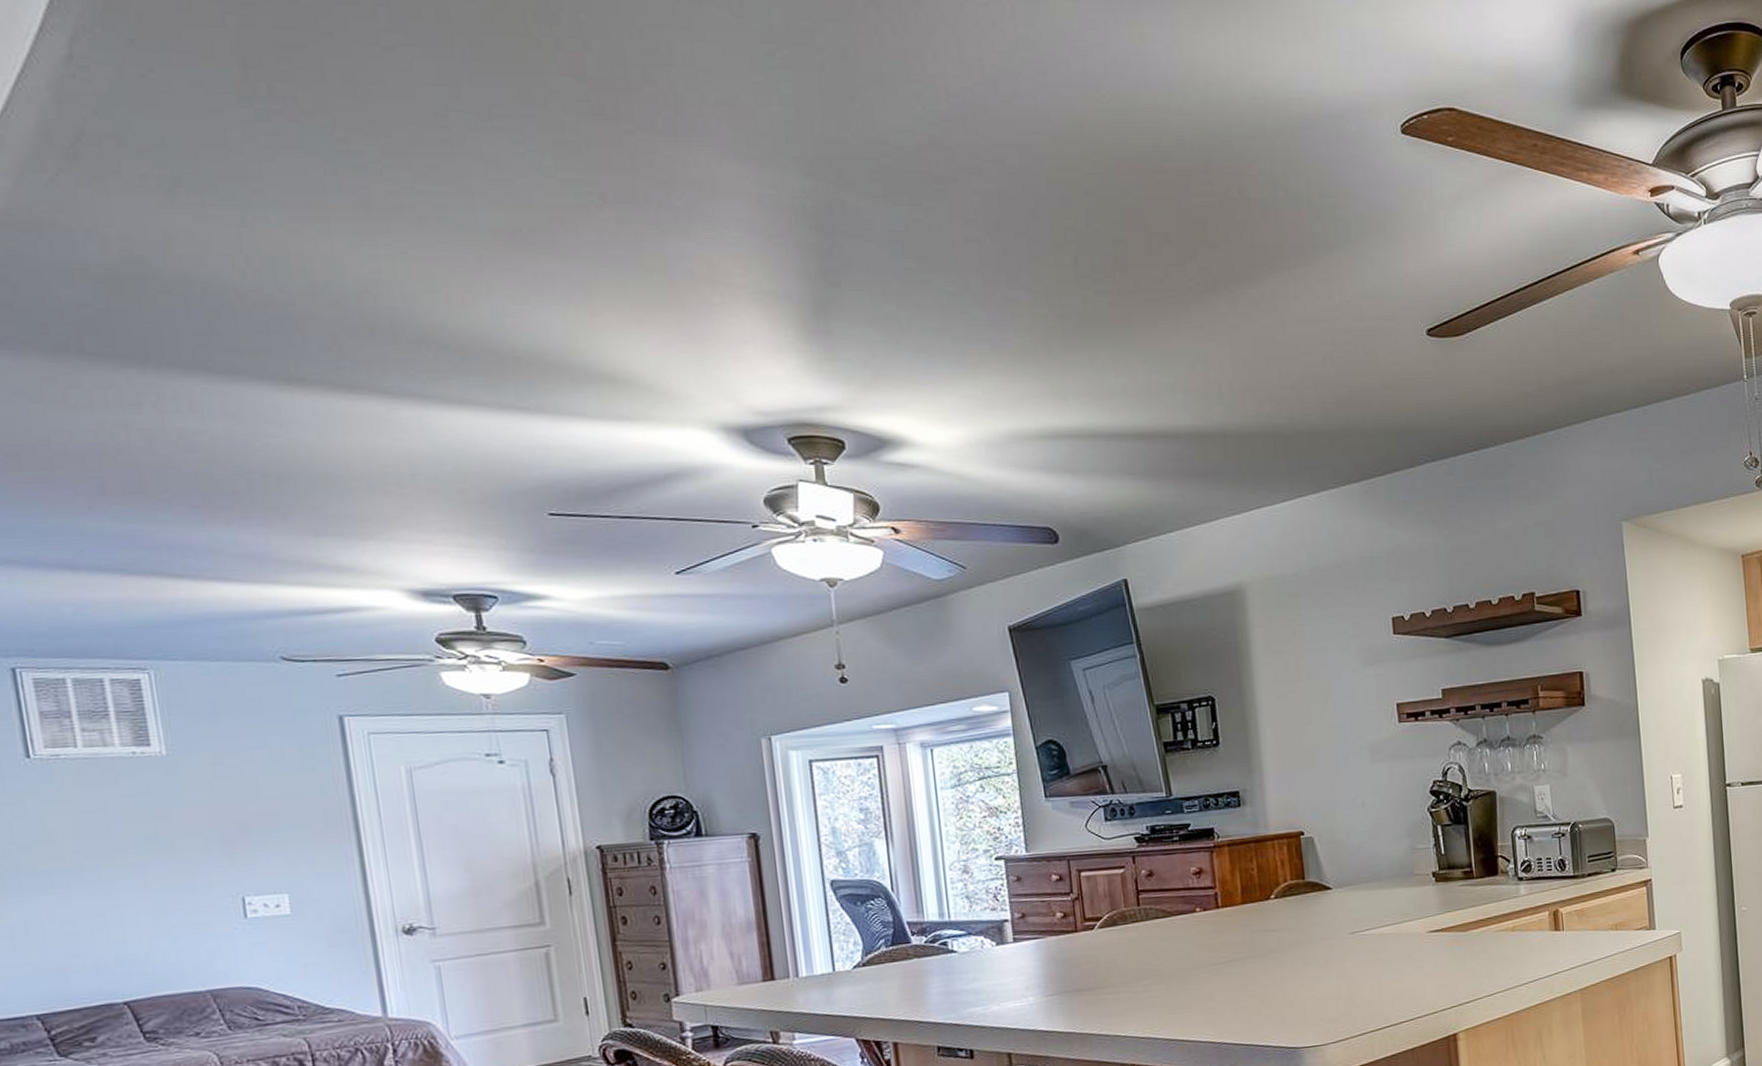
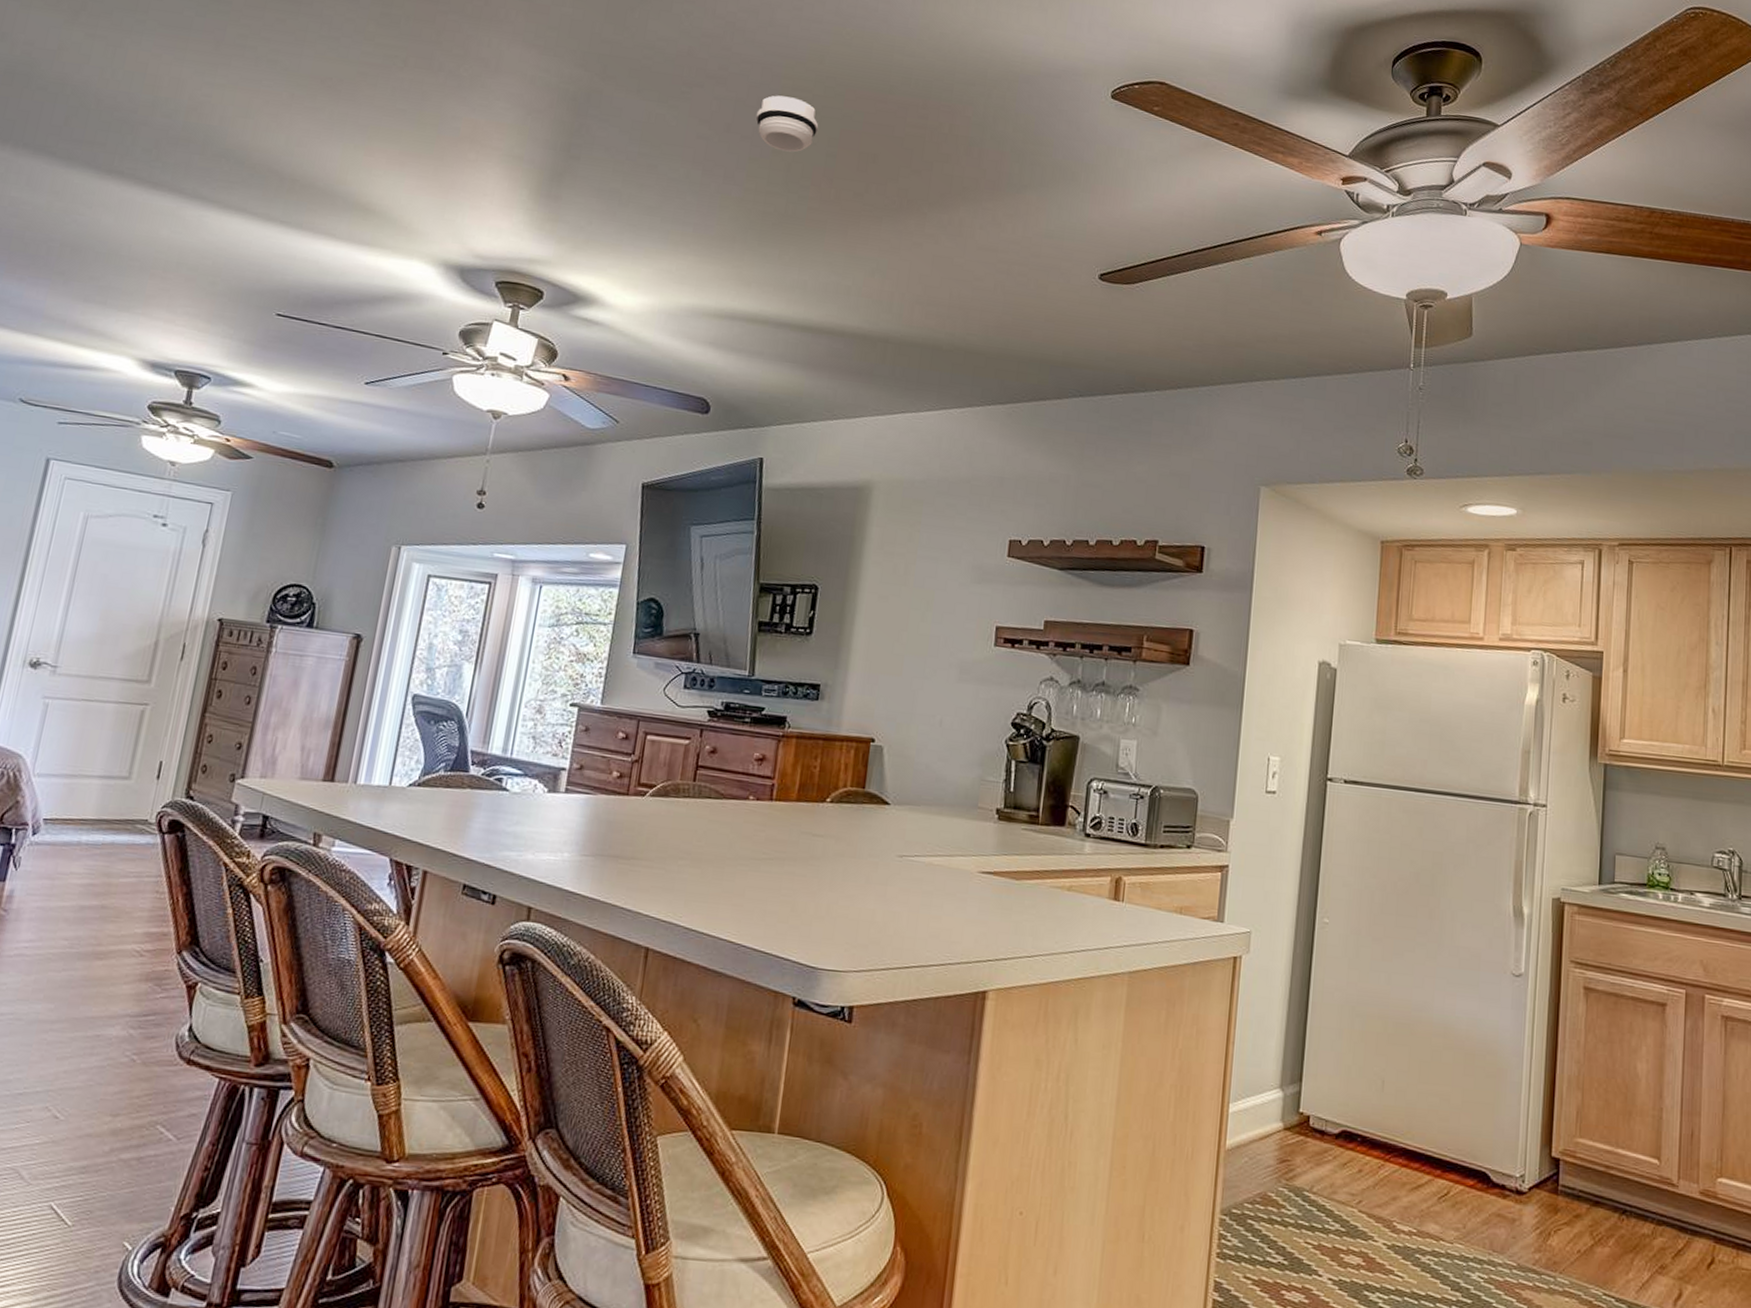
smoke detector: none [1025,179,1098,243] -> present [755,95,819,153]

